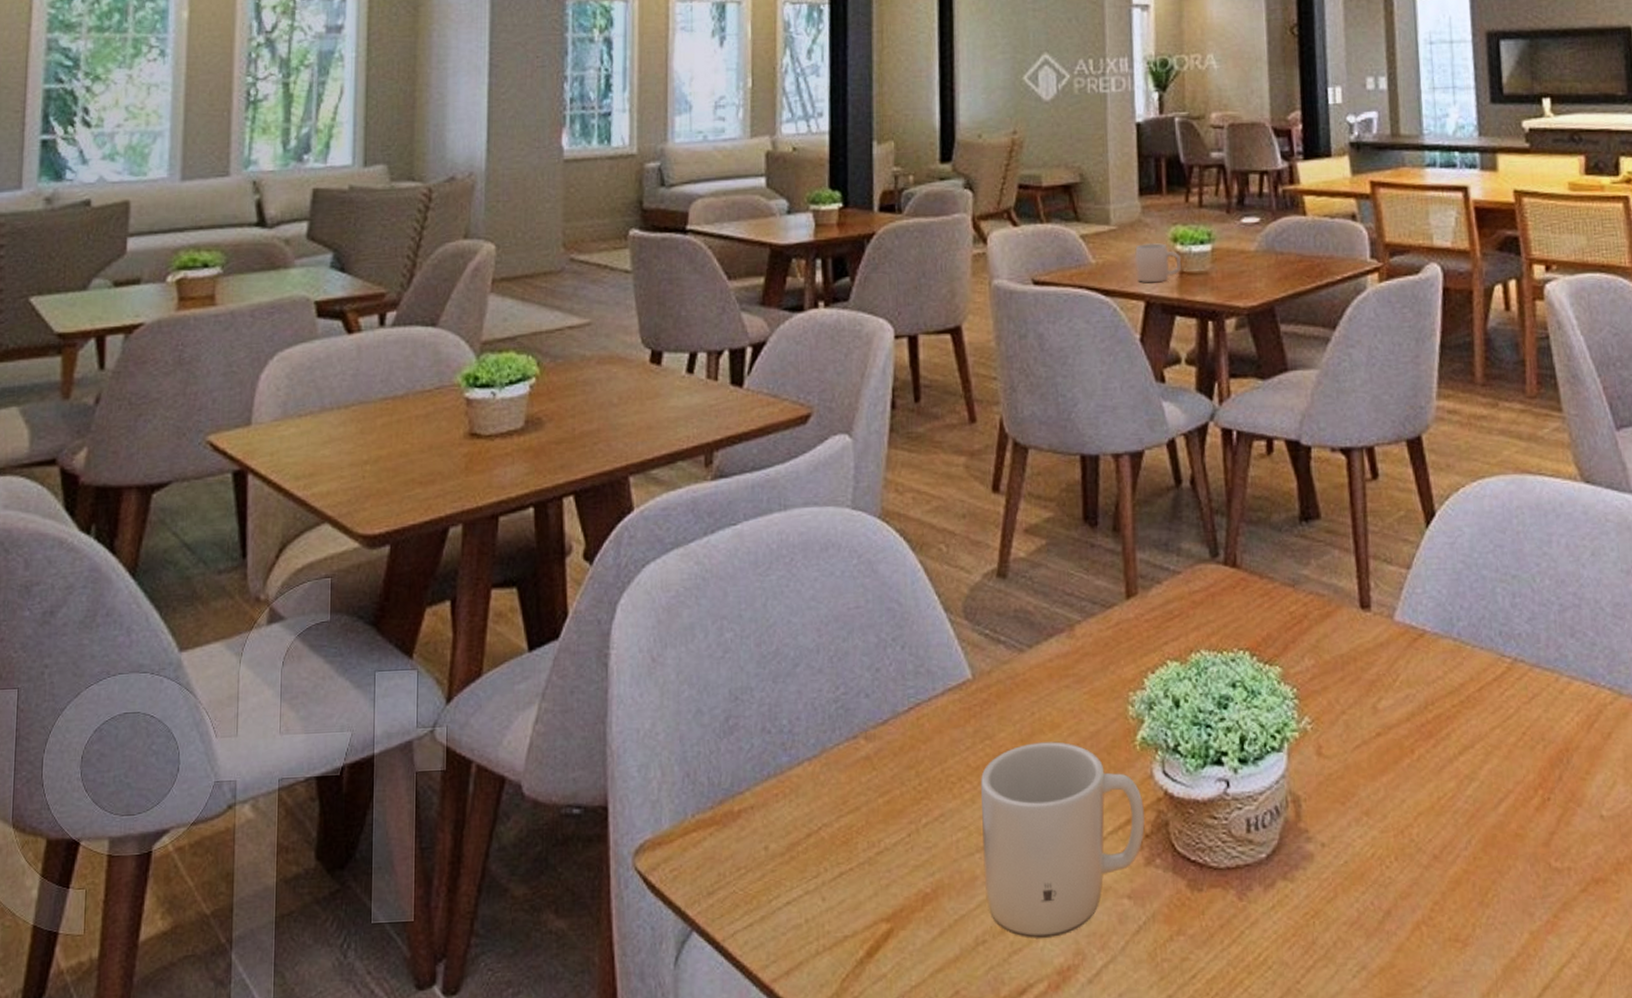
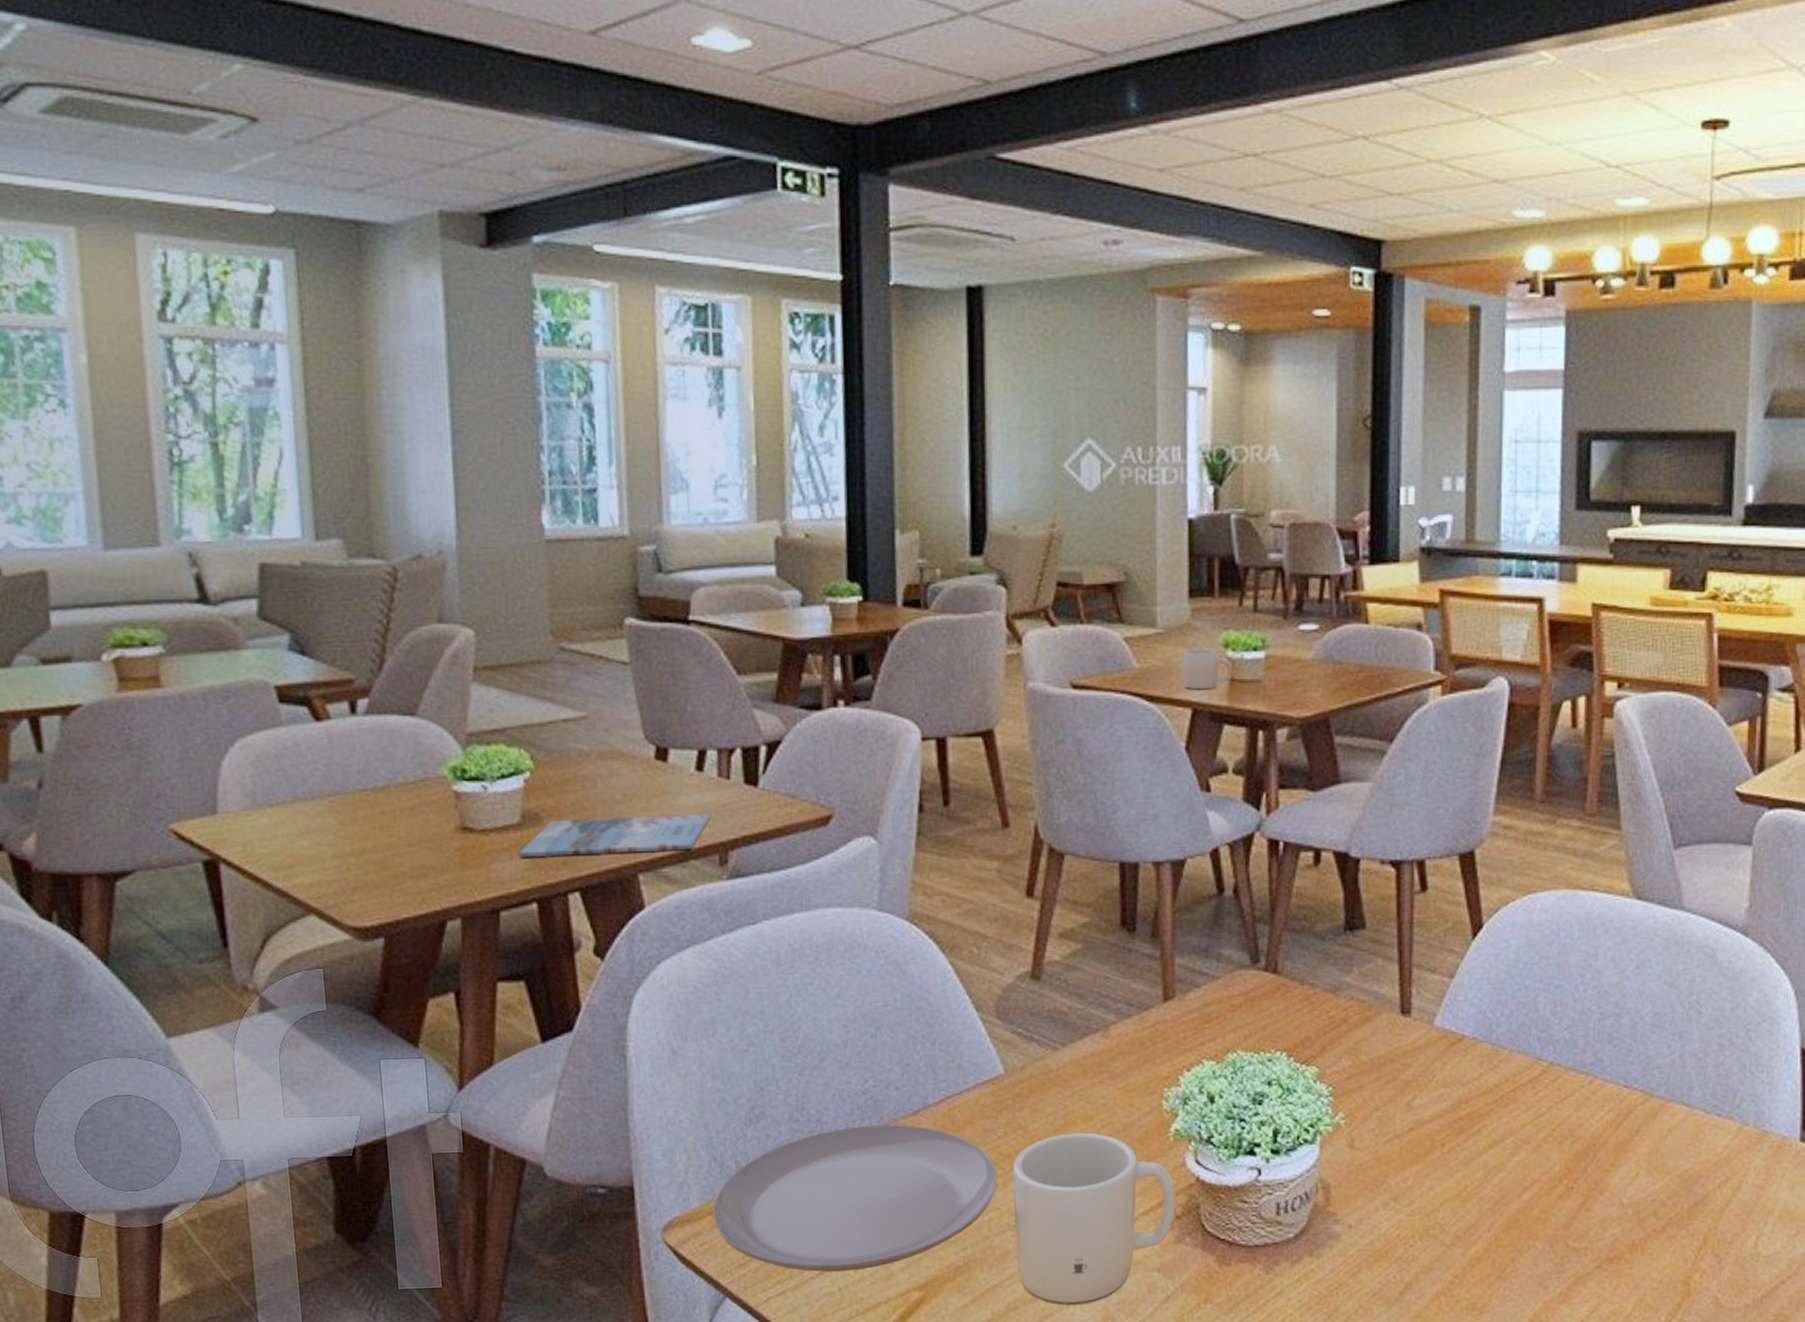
magazine: none [519,415,699,463] -> present [518,814,711,858]
plate: none [684,735,966,901] -> present [713,1124,998,1272]

